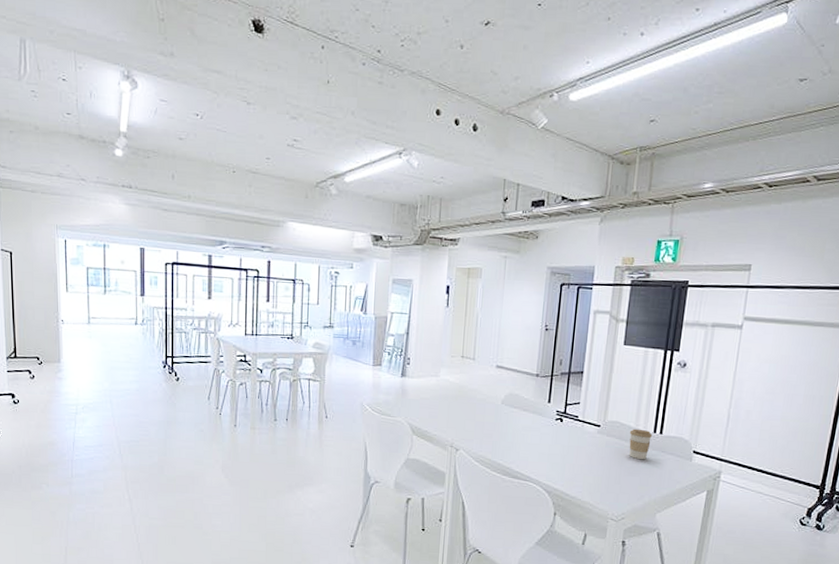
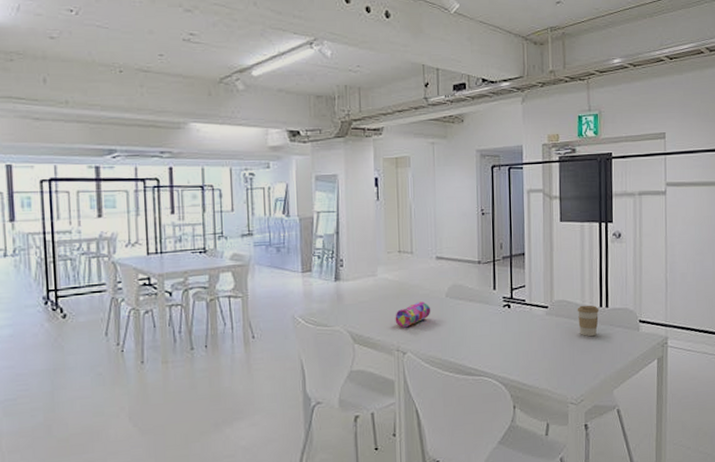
pencil case: none [452,405,486,427] -> present [395,301,431,328]

